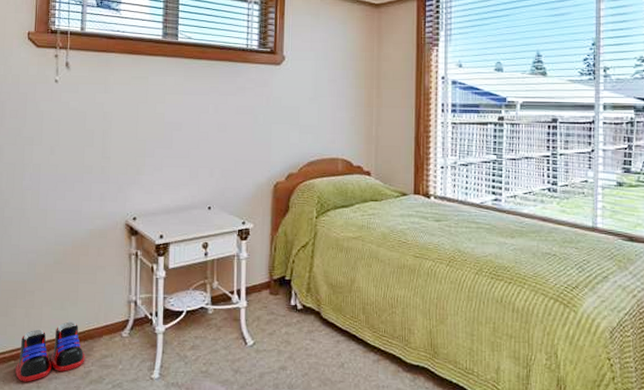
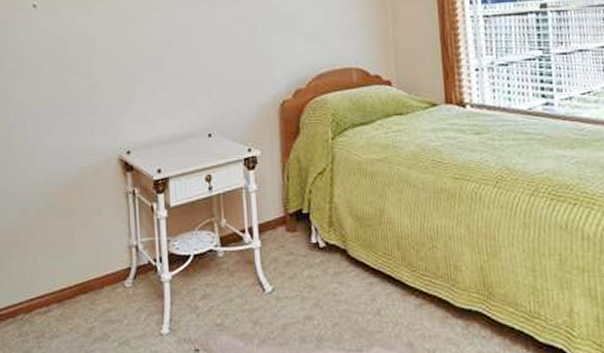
shoes: present [15,321,85,382] -> none [14,272,87,342]

